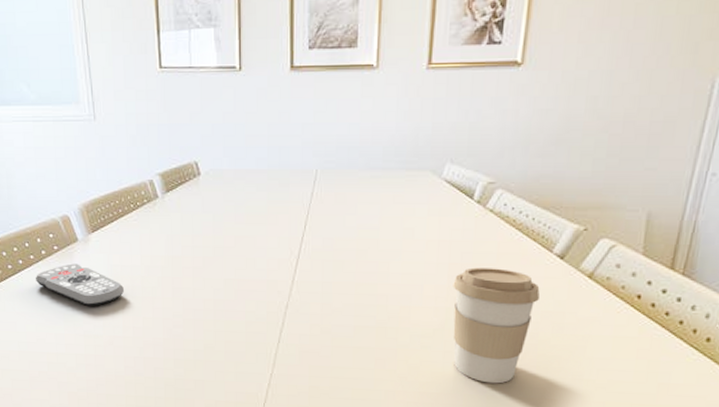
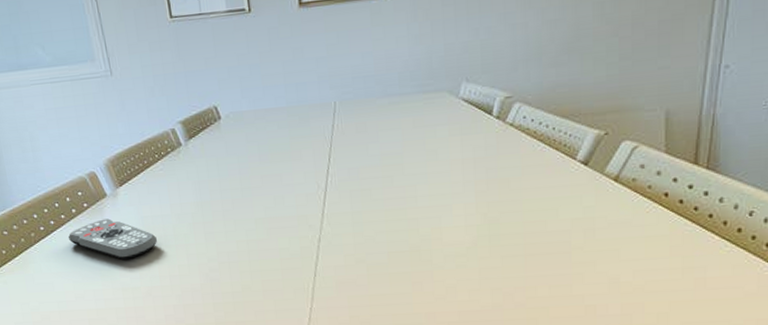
coffee cup: present [453,267,540,384] -> none [481,180,568,296]

